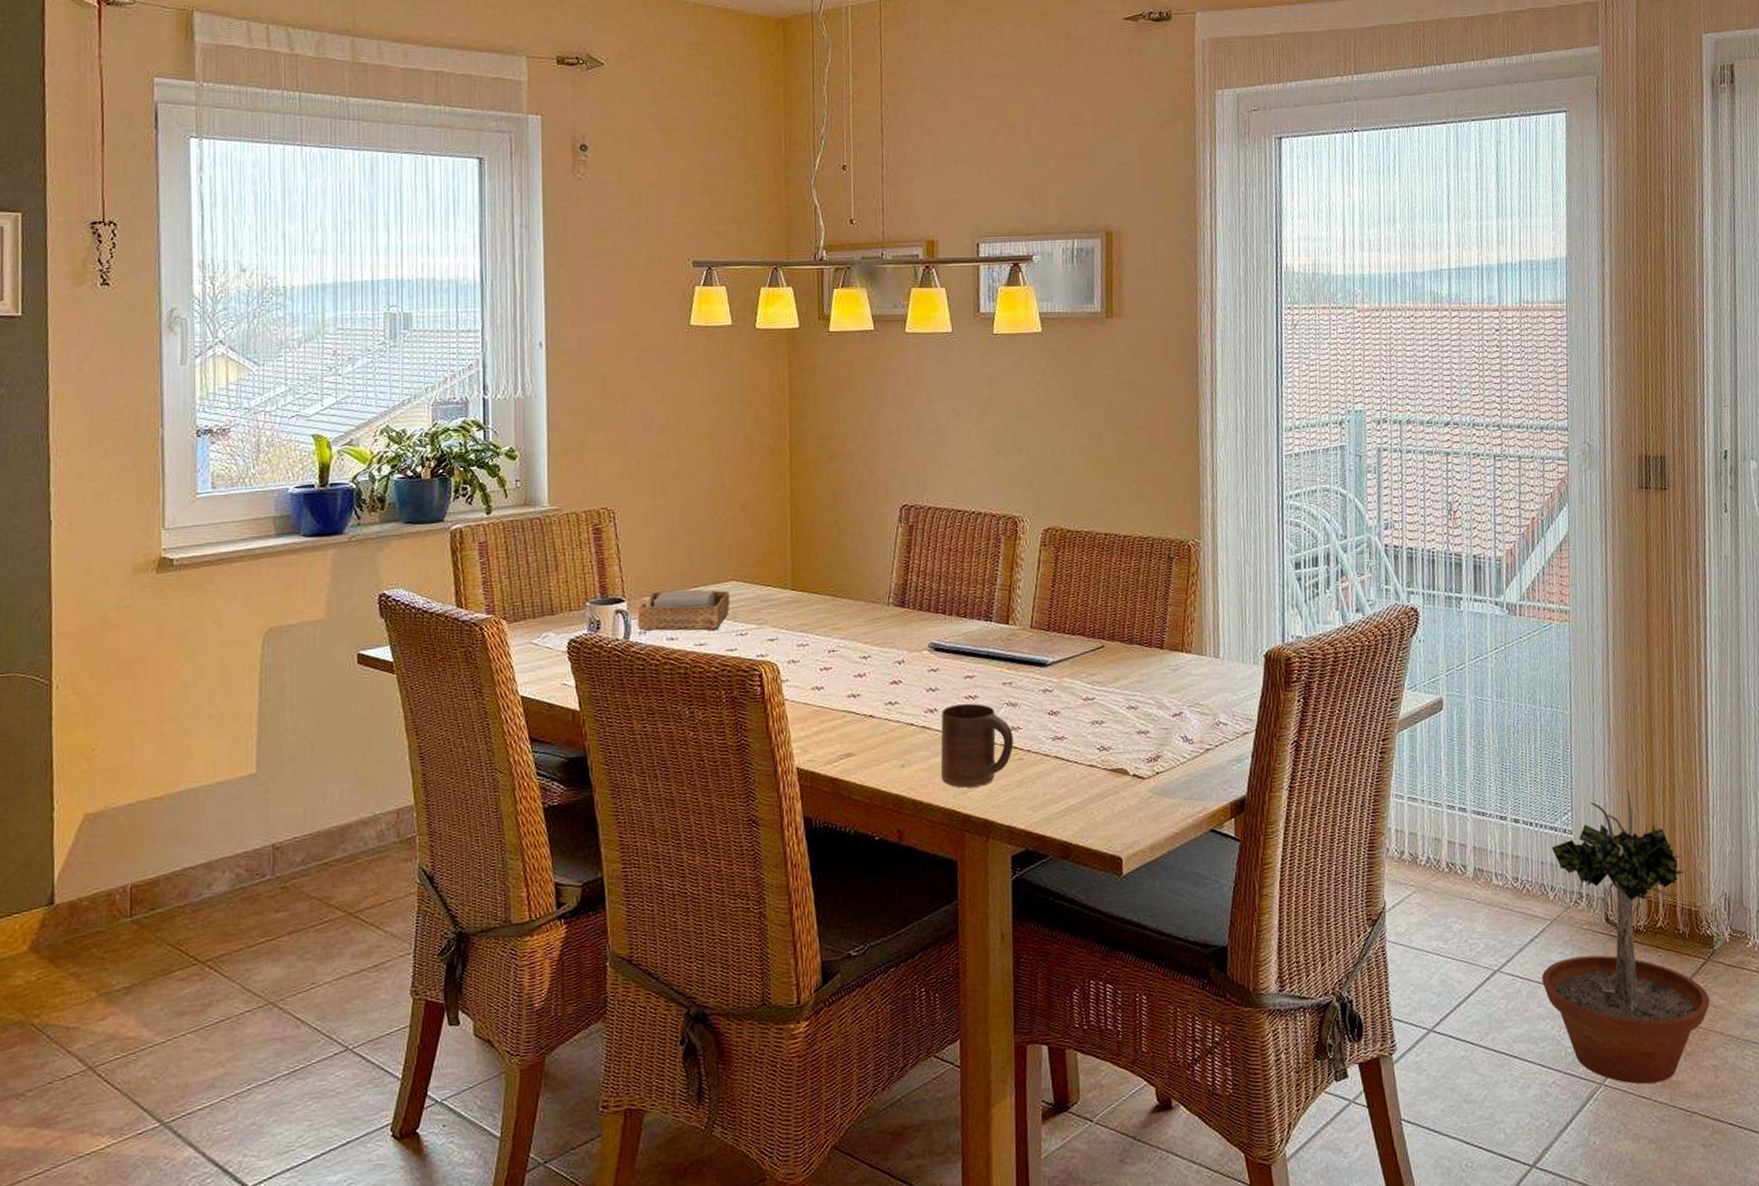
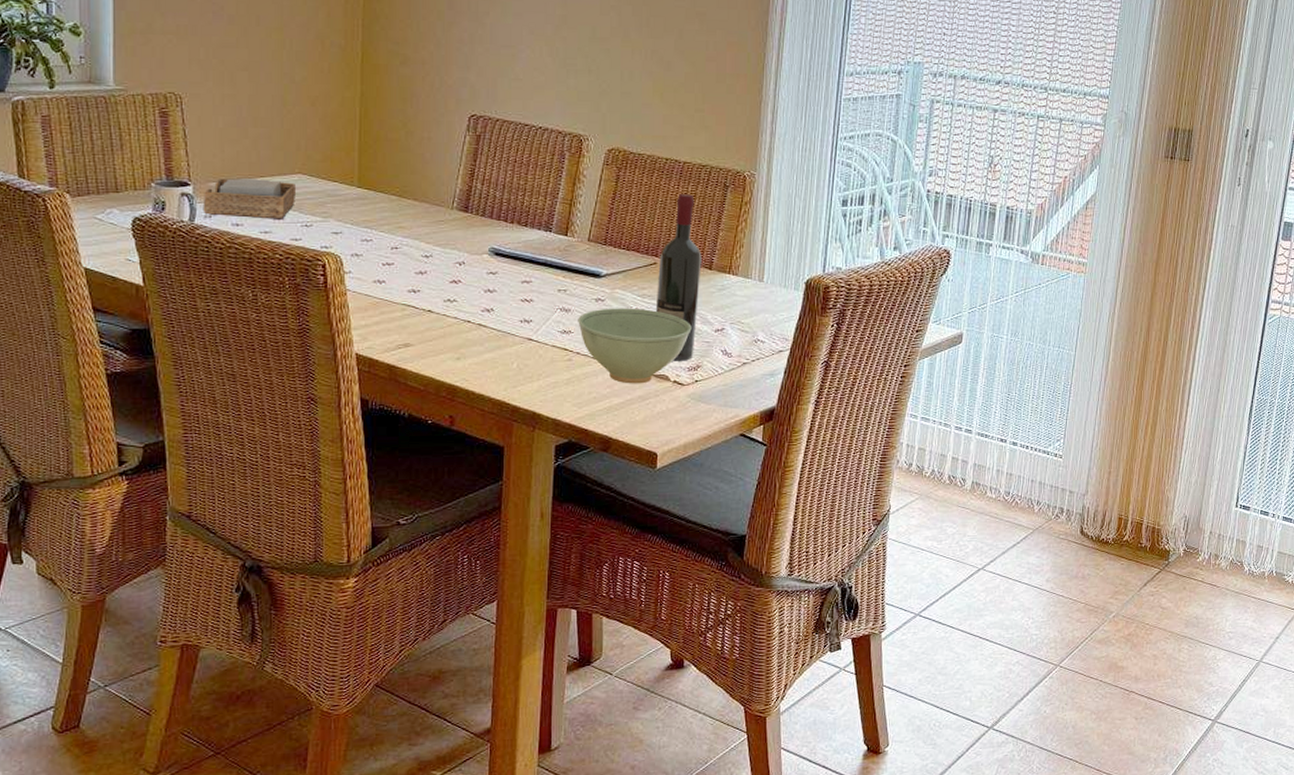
cup: present [940,703,1014,788] -> none [493,306,564,382]
bowl: none [1026,696,1148,782] -> present [578,308,692,384]
wine bottle: none [1106,569,1153,753] -> present [655,194,702,361]
potted tree: present [1541,789,1711,1085] -> none [1018,423,1159,667]

